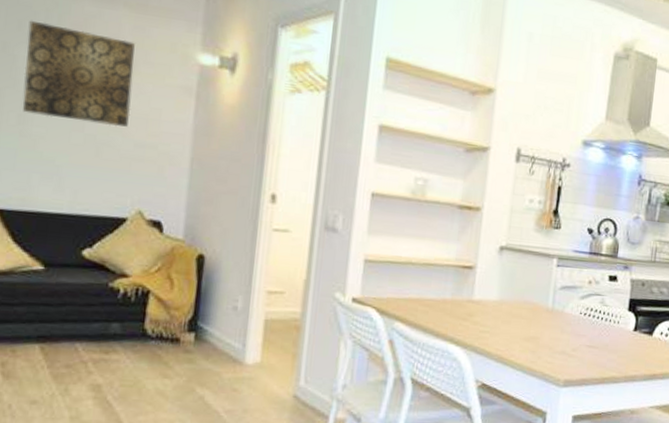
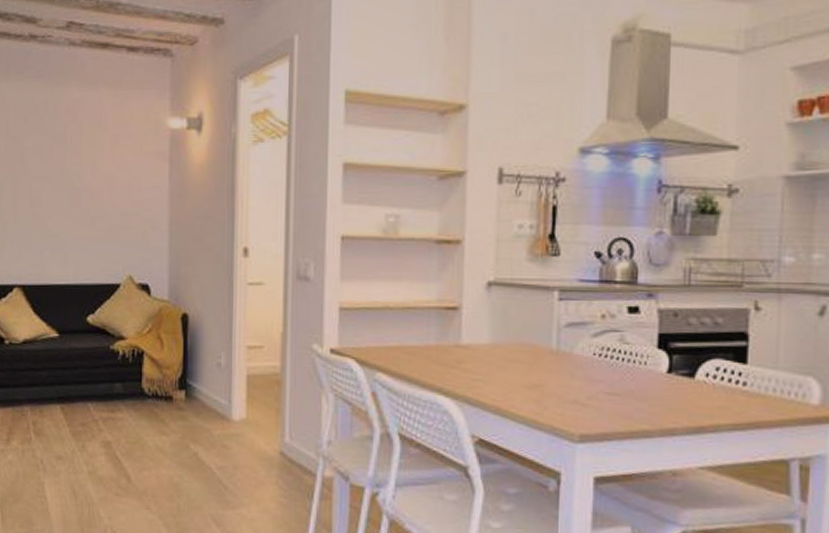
wall art: present [22,20,135,127] -> none [32,113,116,199]

